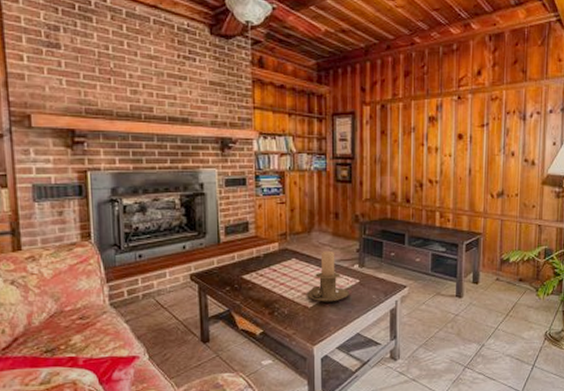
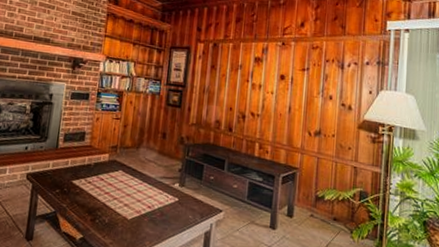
candle holder: present [306,251,350,302] -> none [127,167,168,217]

